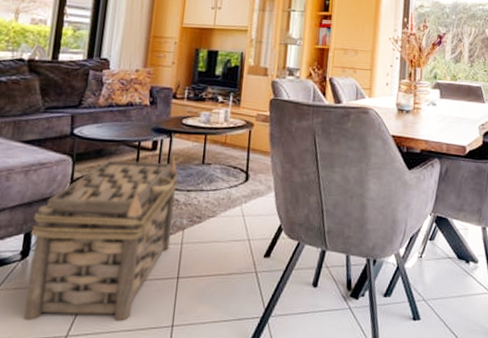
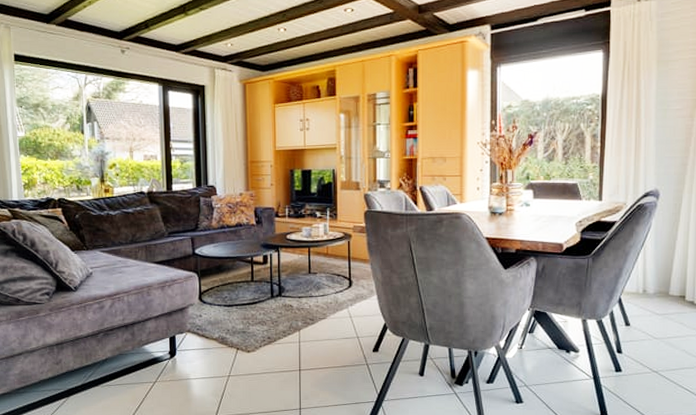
basket: present [24,155,179,320] -> none [174,267,290,405]

